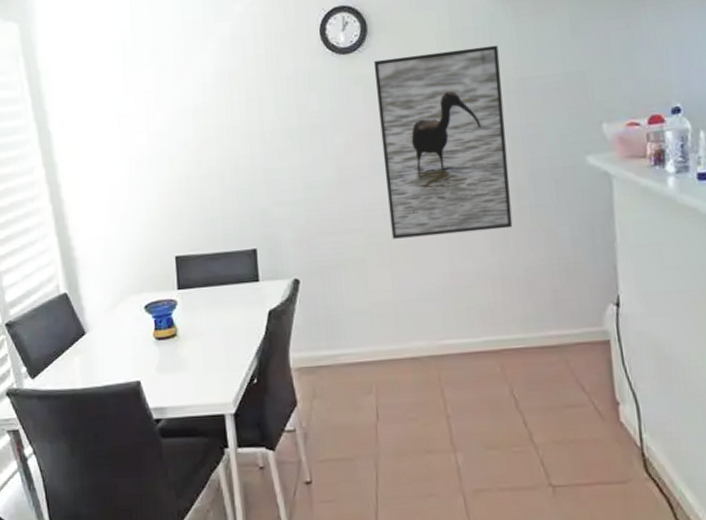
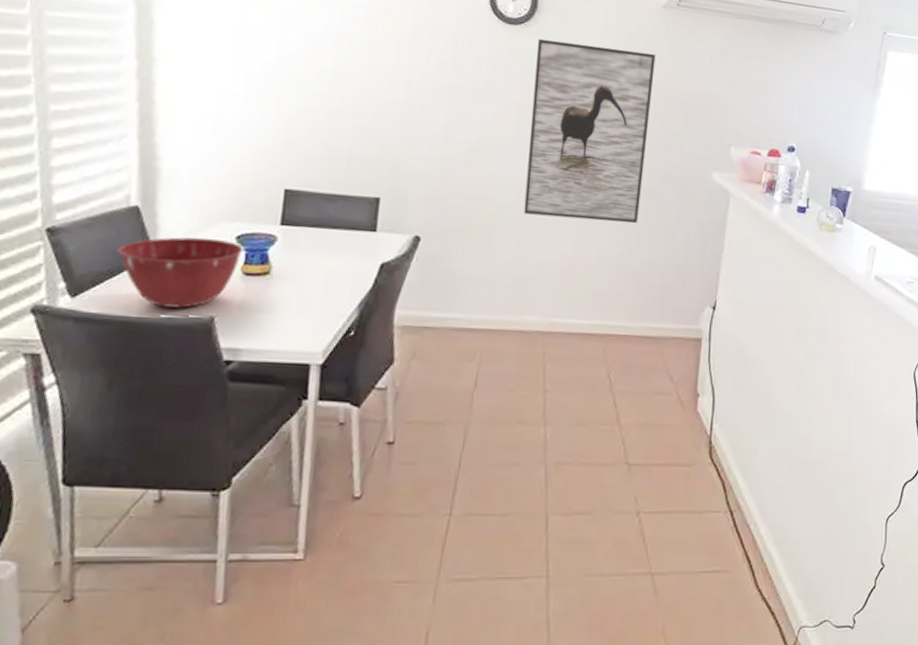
mixing bowl: none [57,311,152,378] -> present [117,237,243,309]

